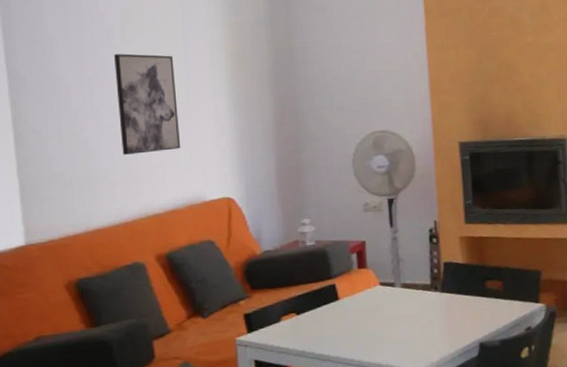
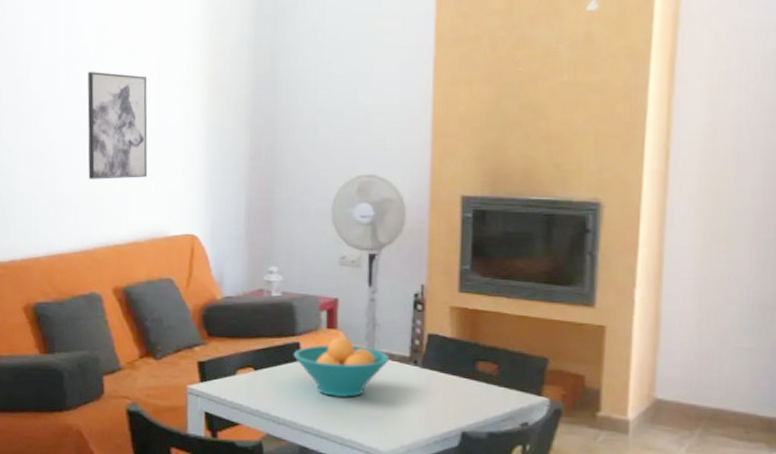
fruit bowl: none [330,275,414,329] -> present [293,337,390,398]

